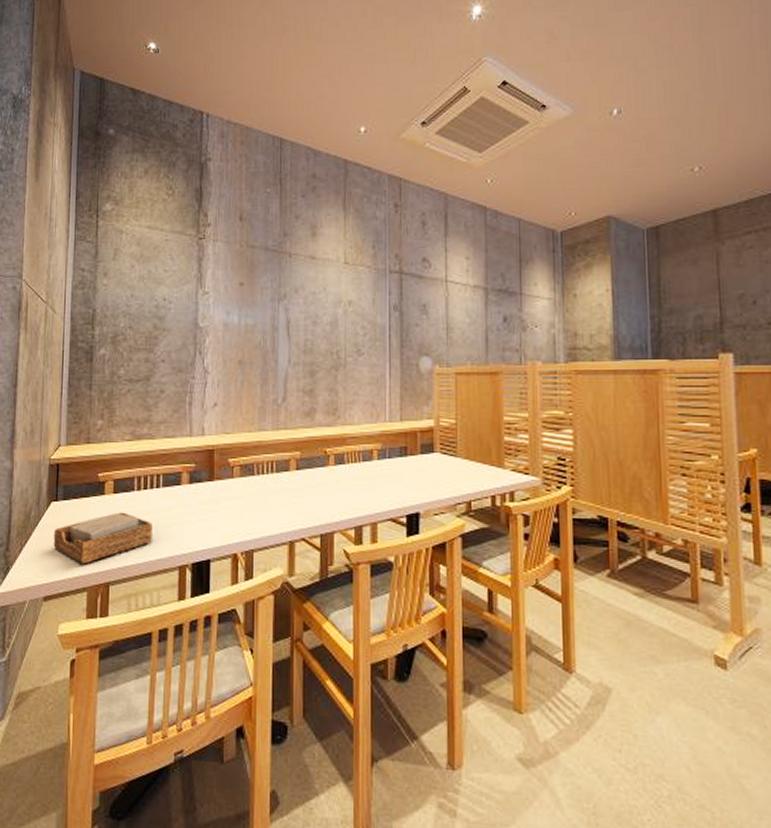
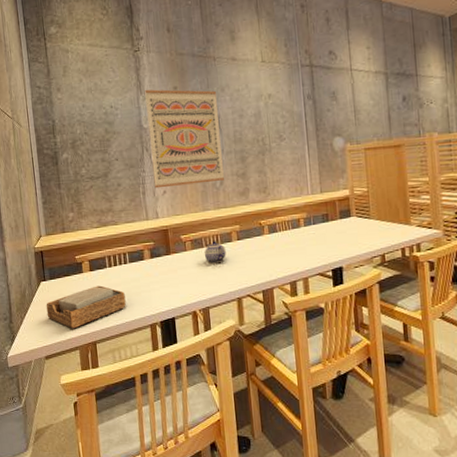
wall art: none [204,282,289,399] -> present [145,89,225,189]
teapot: none [255,468,281,496] -> present [205,241,226,264]

